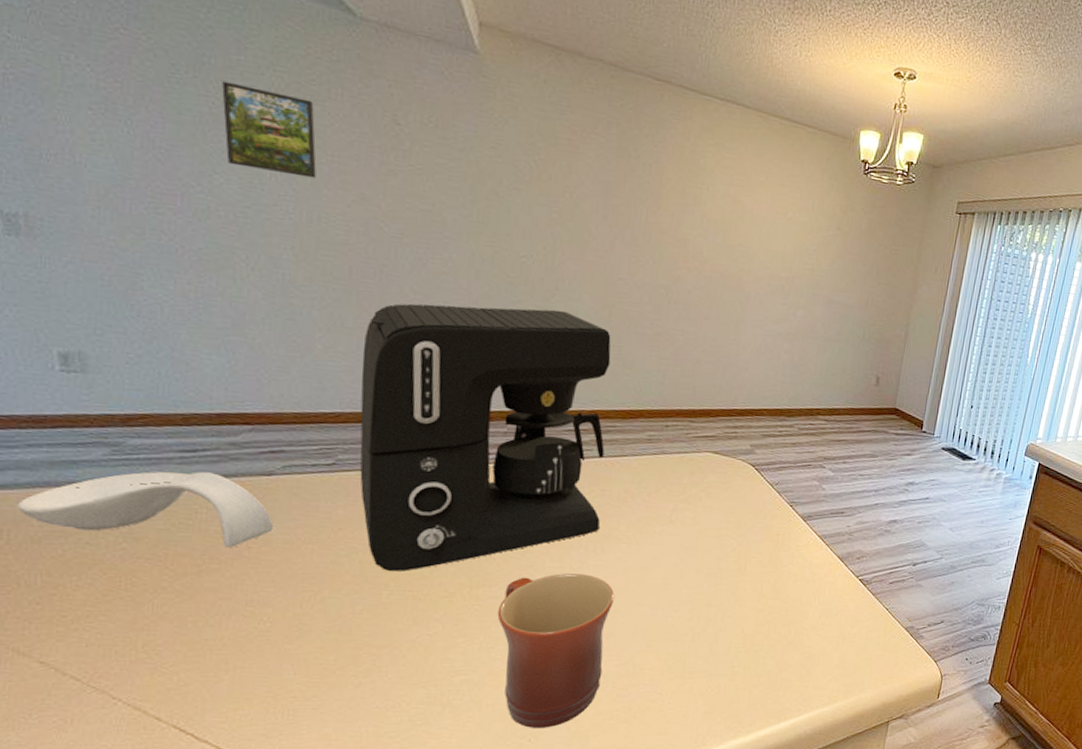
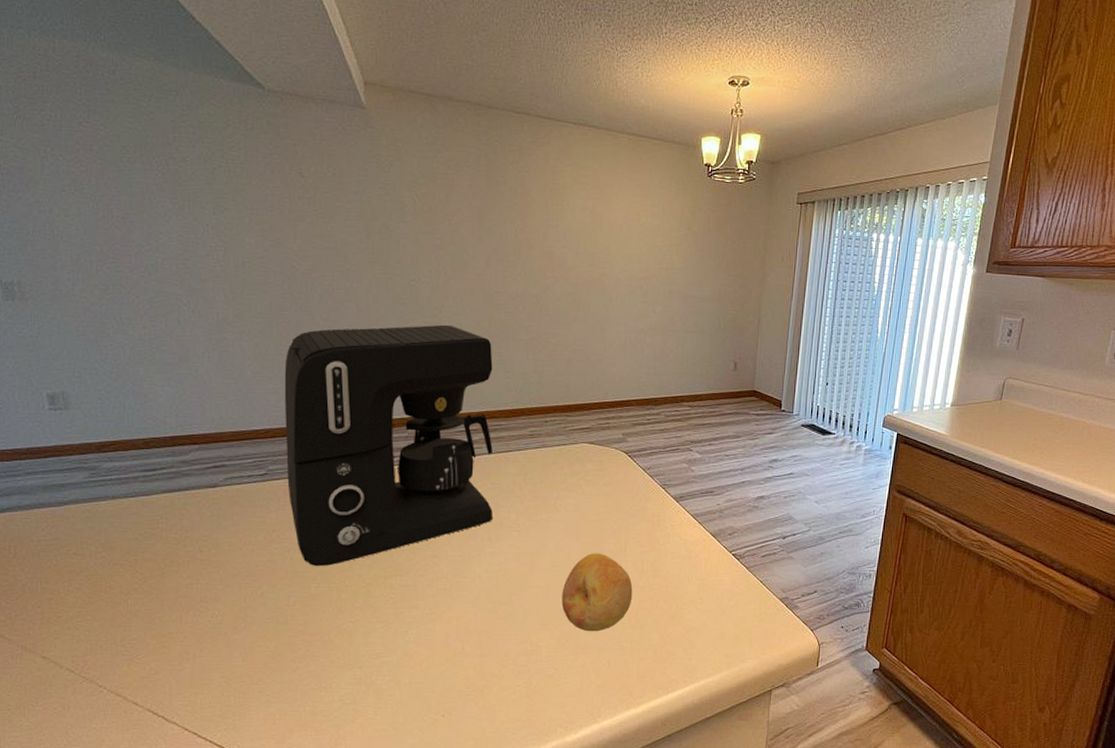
spoon rest: present [17,471,274,547] -> none [21,487,220,551]
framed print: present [222,81,317,179] -> none [163,156,239,230]
mug: present [497,573,615,728] -> none [409,561,510,704]
fruit: none [671,571,750,655] -> present [561,553,633,632]

